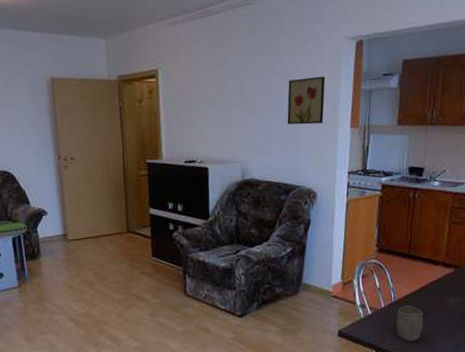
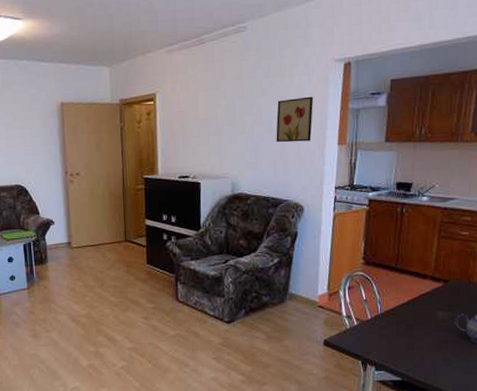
cup: present [396,305,424,342] -> none [383,317,411,354]

